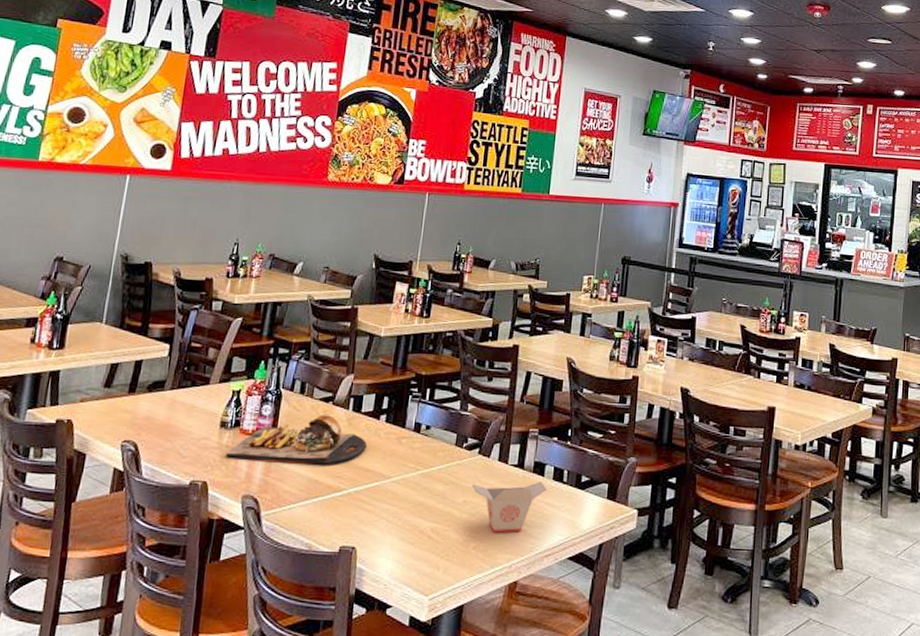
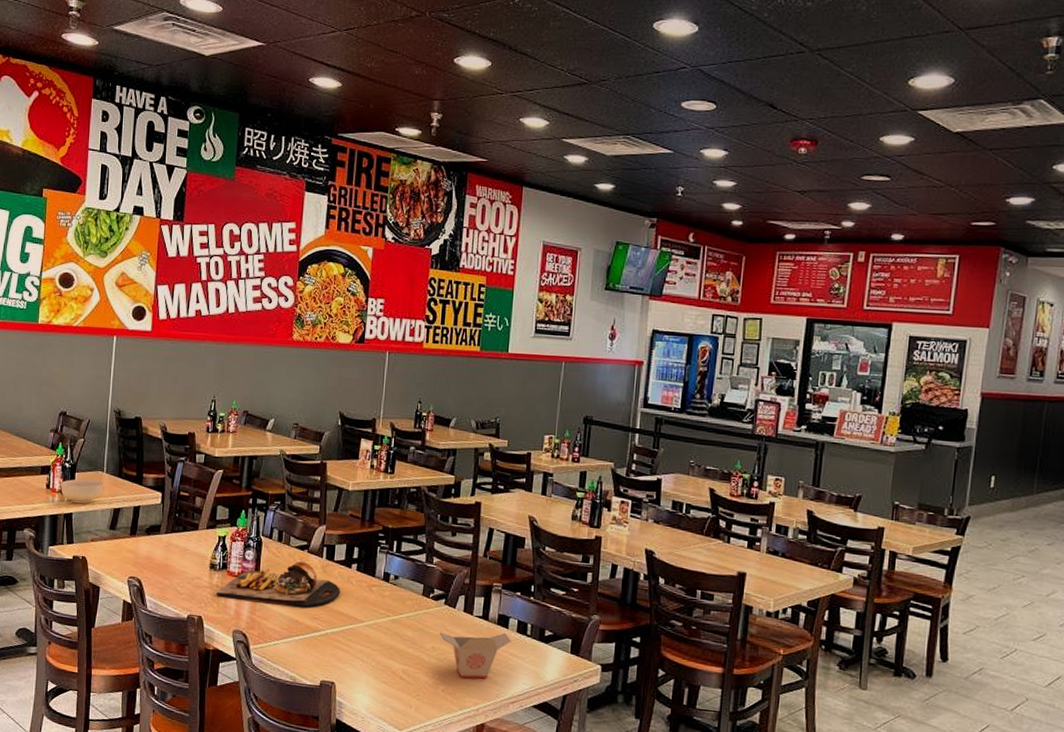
bowl: none [48,331,101,360] -> present [61,479,104,504]

